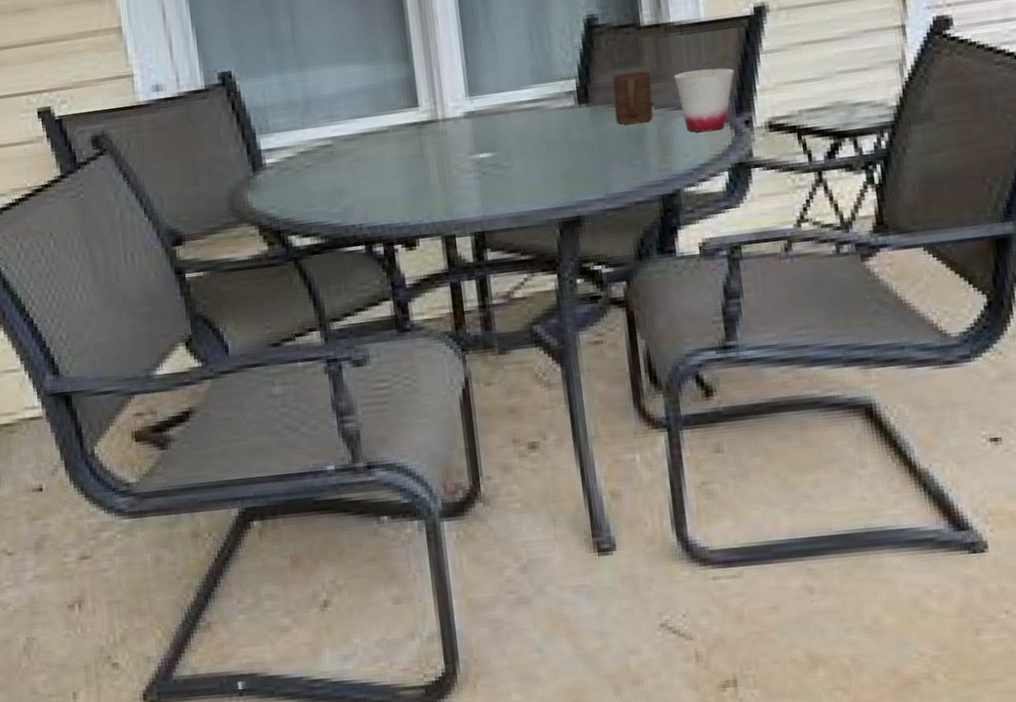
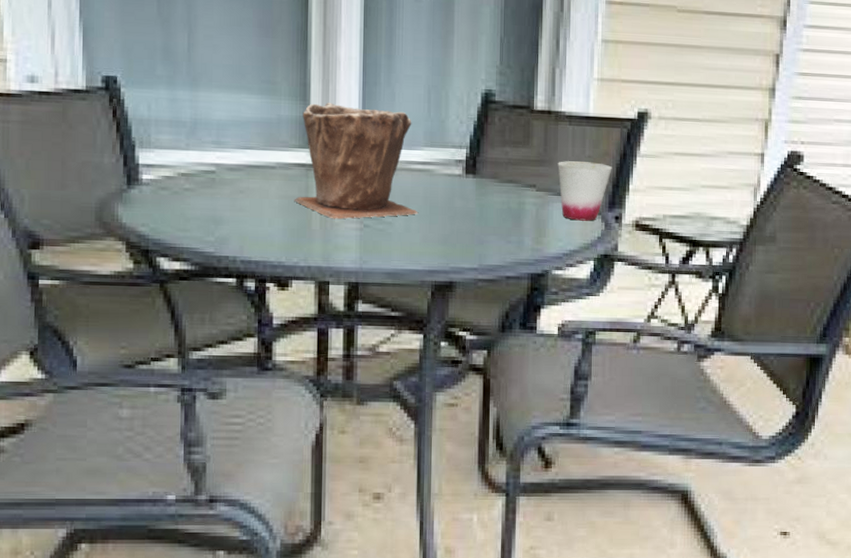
plant pot: none [407,53,536,172] -> present [294,103,419,219]
cup: present [613,71,653,125] -> none [498,151,536,203]

